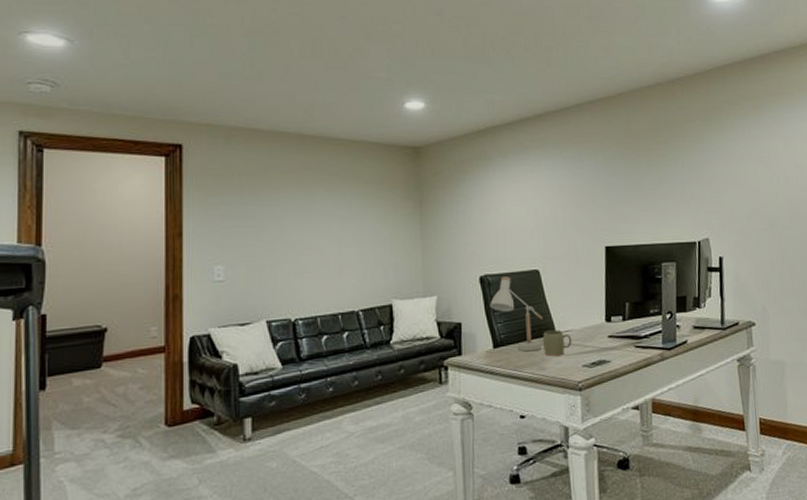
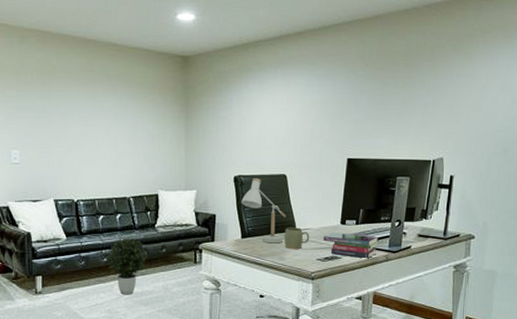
potted plant: none [334,360,383,432] -> present [108,238,148,295]
books: none [587,332,650,360] -> present [323,233,378,259]

